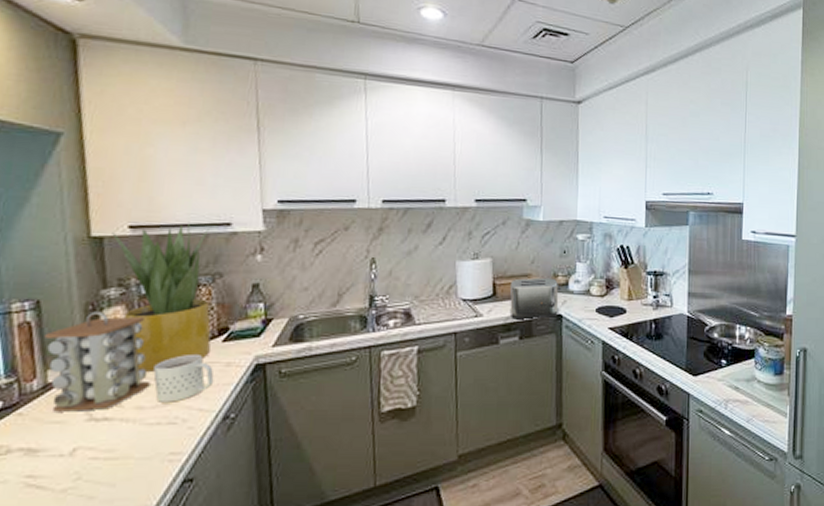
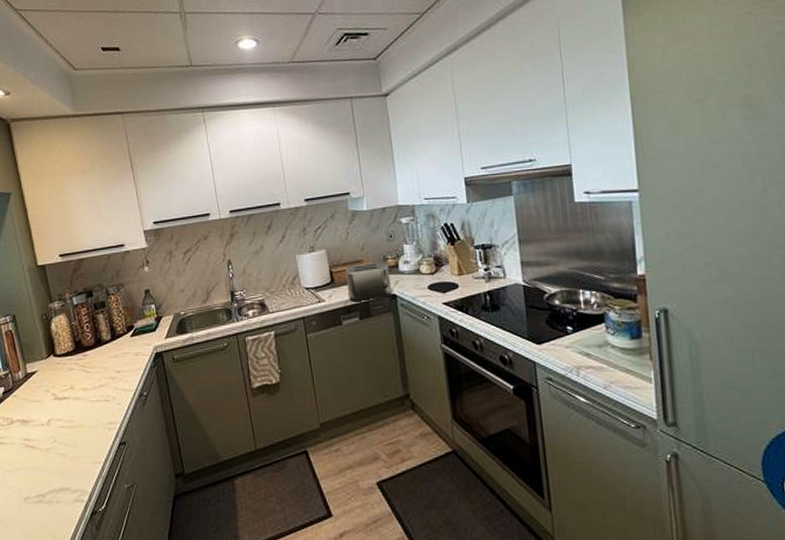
spice rack: present [44,311,151,412] -> none [21,320,89,394]
planter: present [112,223,212,372] -> none [50,248,123,362]
mug: present [153,353,214,402] -> none [89,347,129,385]

